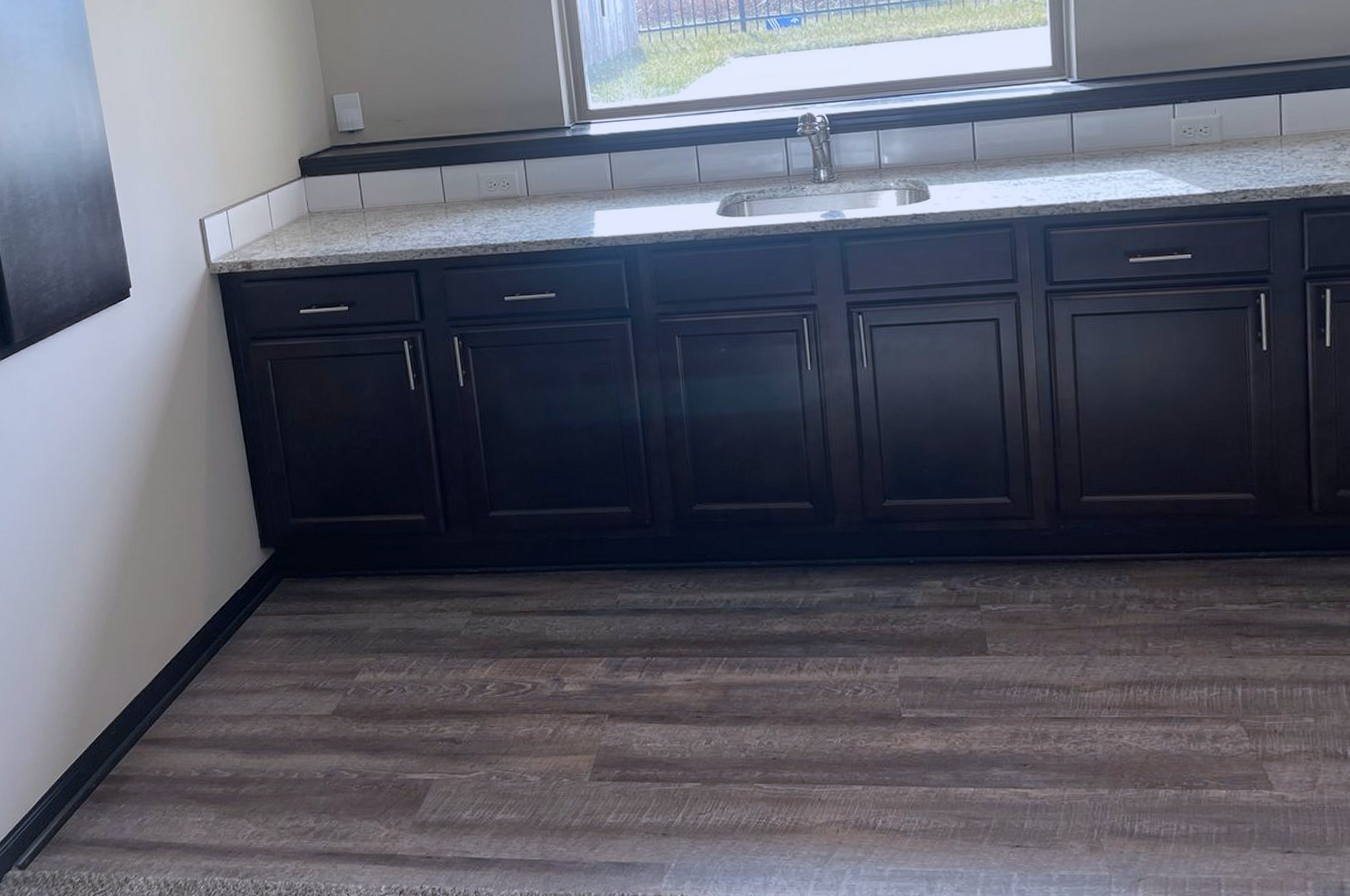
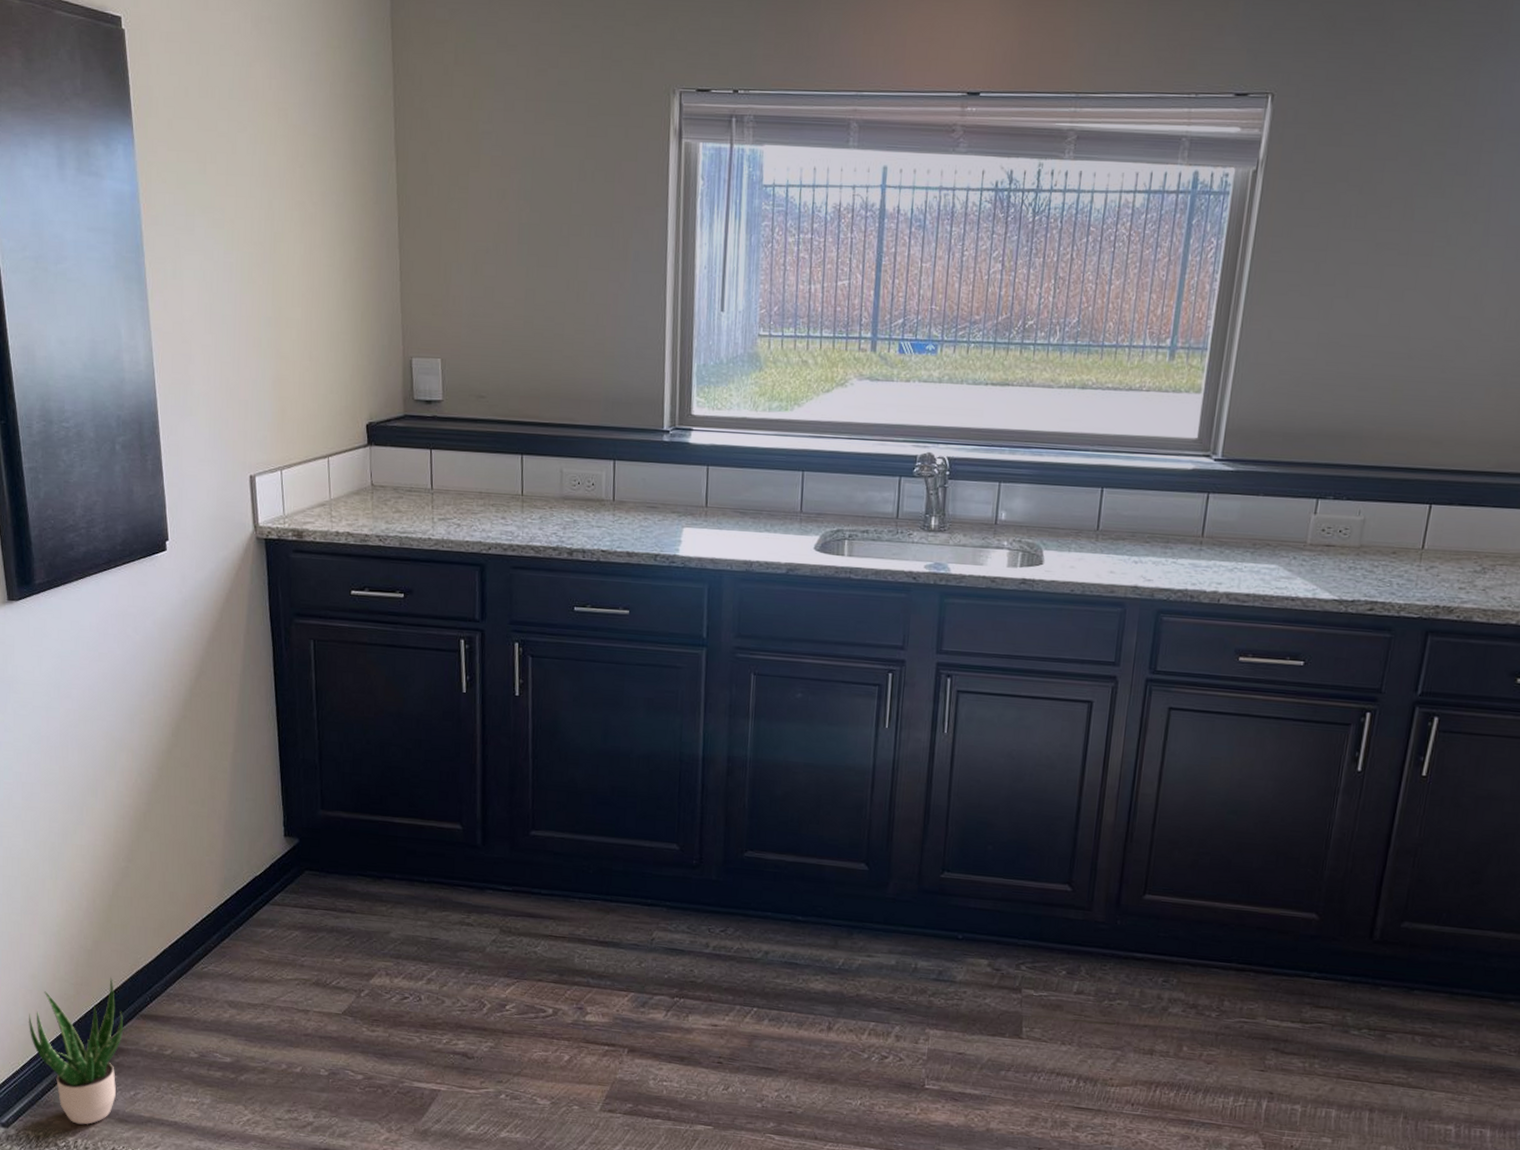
potted plant: none [36,706,130,858] -> present [28,977,127,1125]

